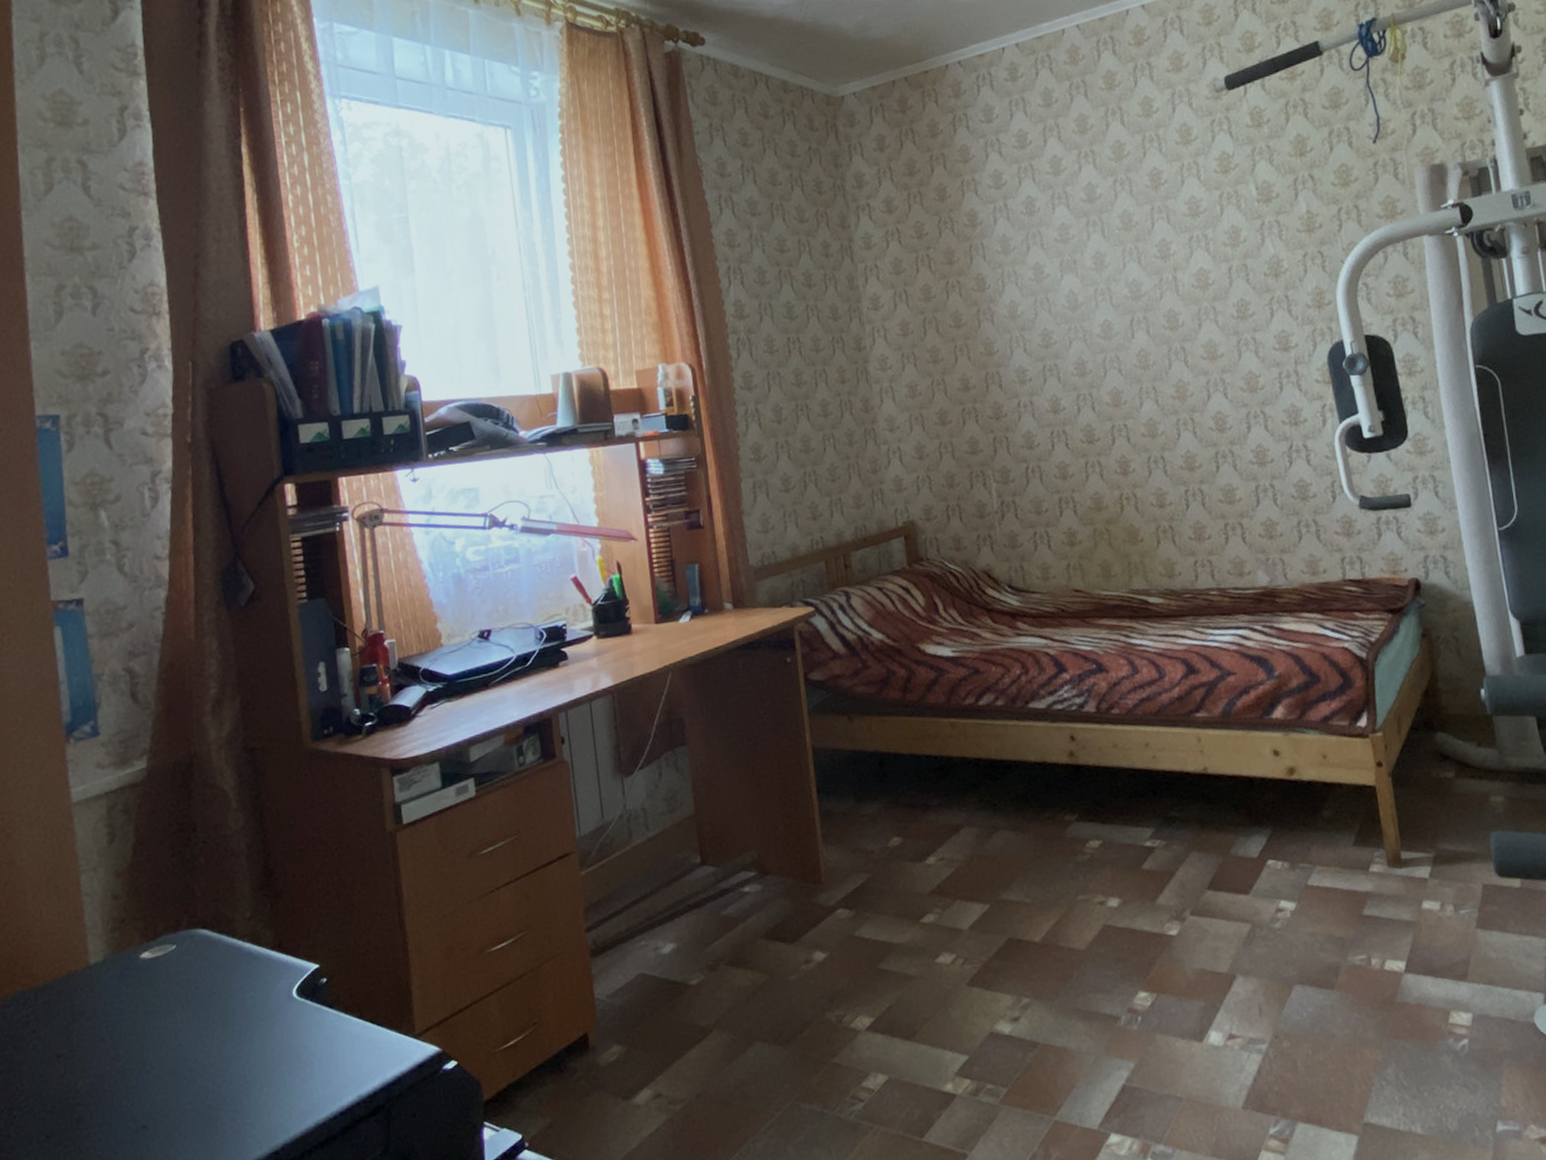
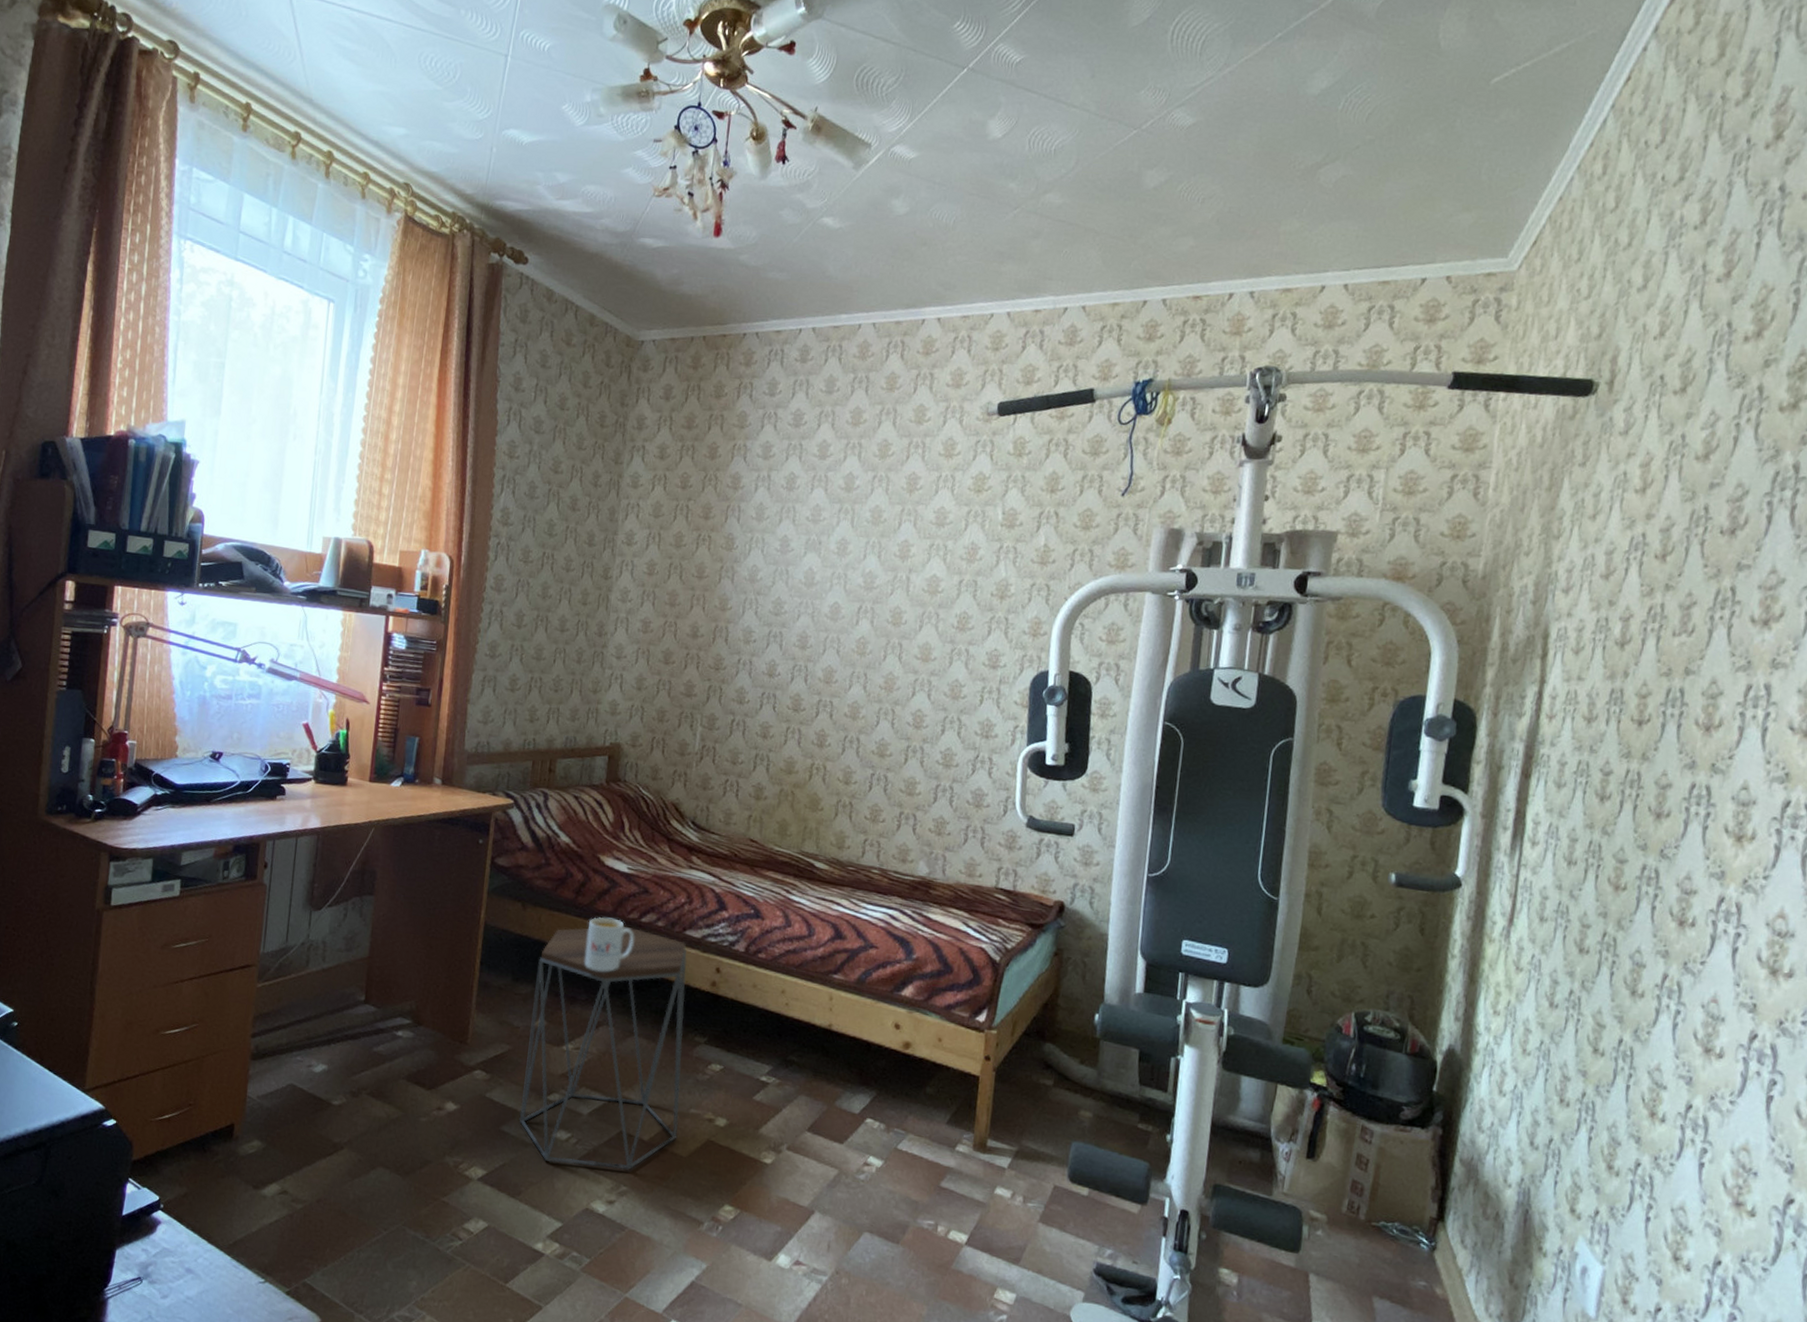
side table: none [879,713,1071,992] -> present [519,925,687,1170]
mug: none [923,708,976,771] -> present [584,917,634,973]

